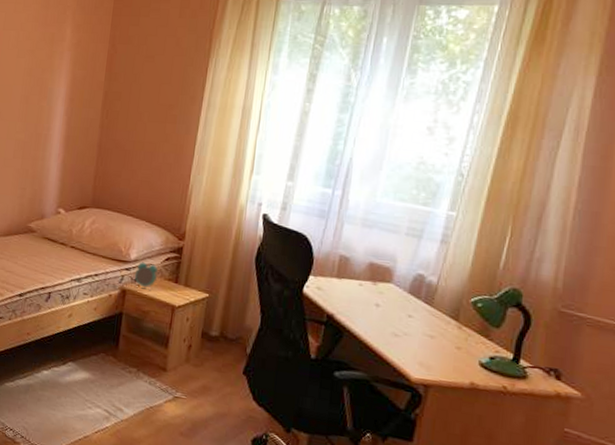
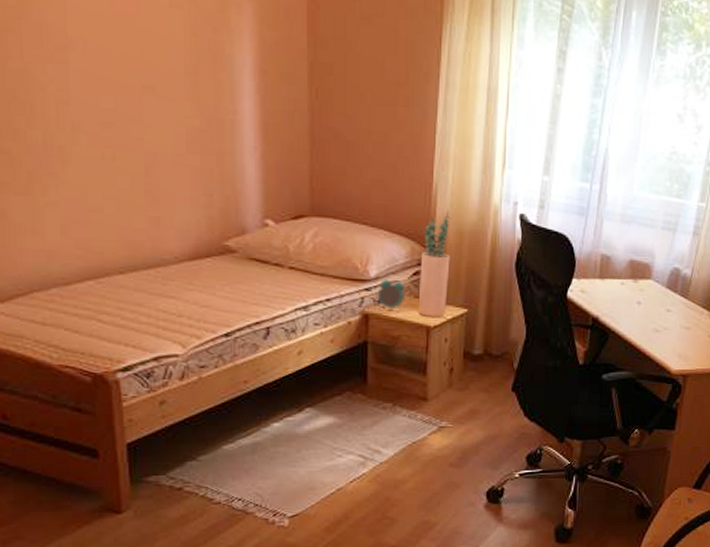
vase: none [166,208,202,300] -> present [418,210,451,318]

